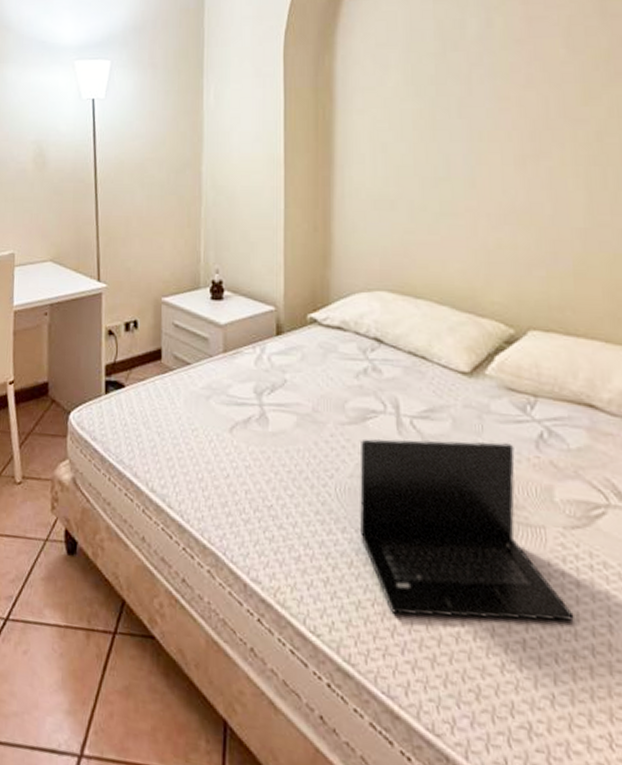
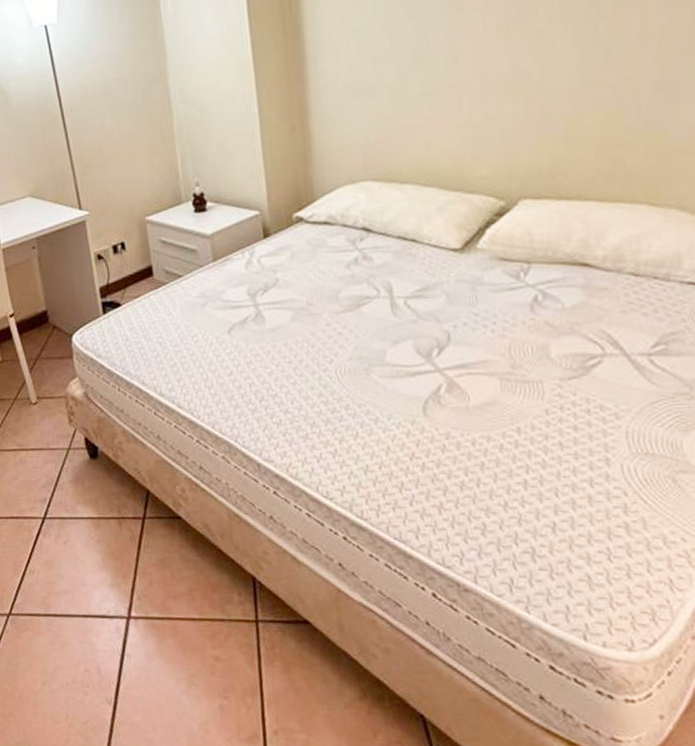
laptop: present [360,438,574,622] -> none [357,310,572,473]

